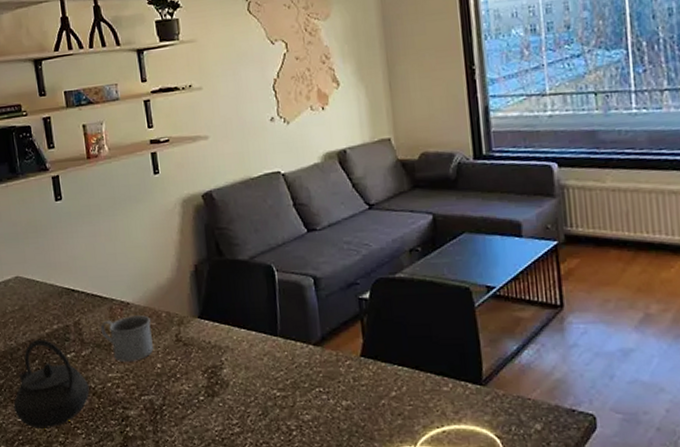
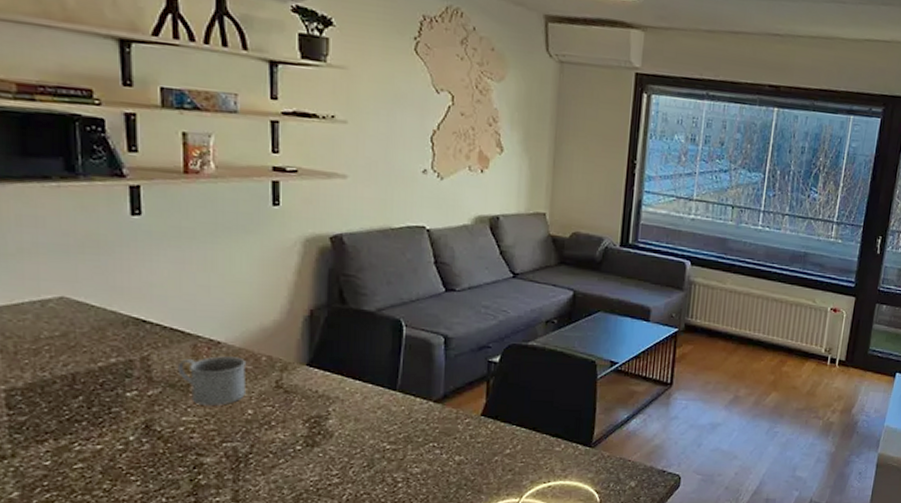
kettle: present [13,339,90,428] -> none [39,372,153,474]

